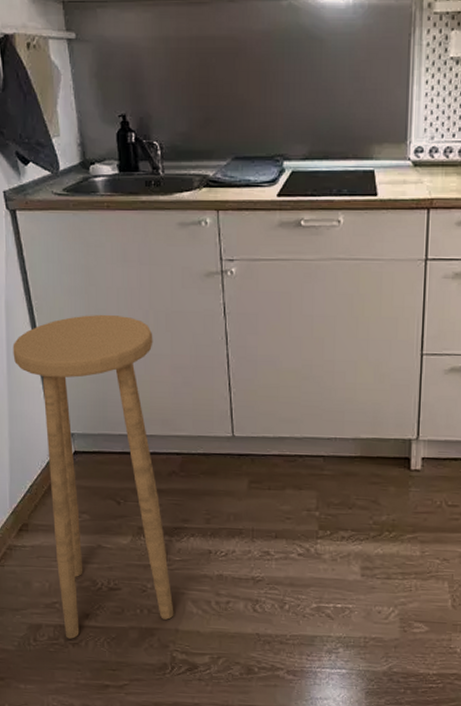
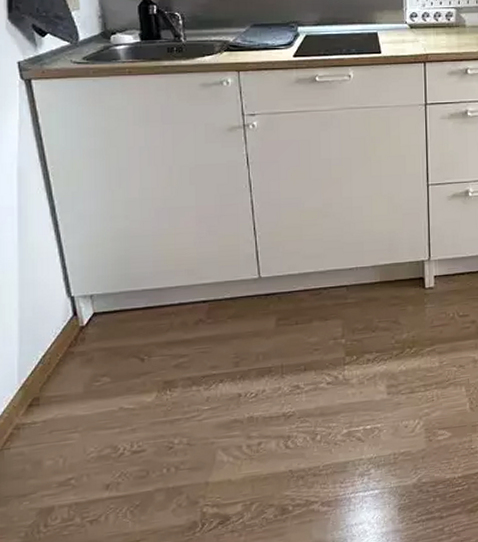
stool: present [12,315,174,639] -> none [25,173,204,517]

